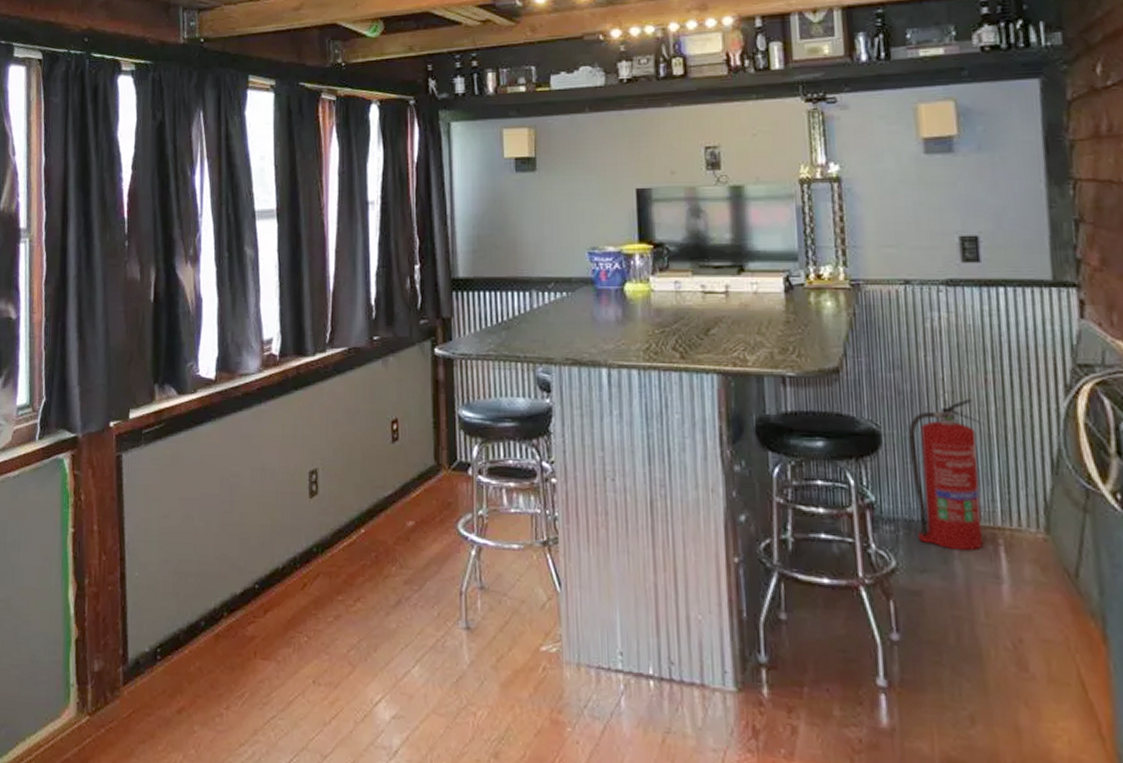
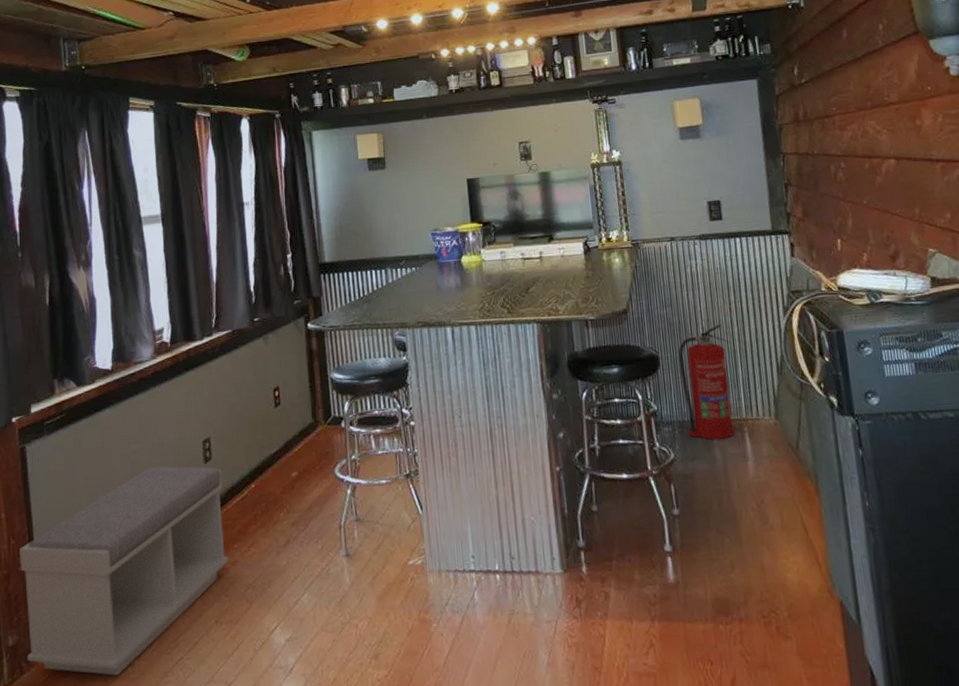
bench: none [110,494,332,724] -> present [20,466,229,676]

